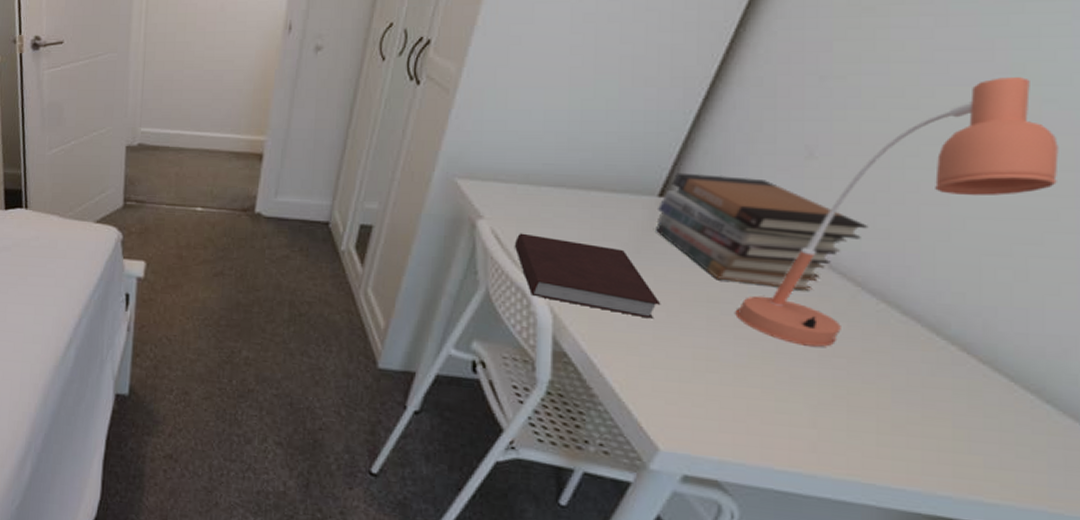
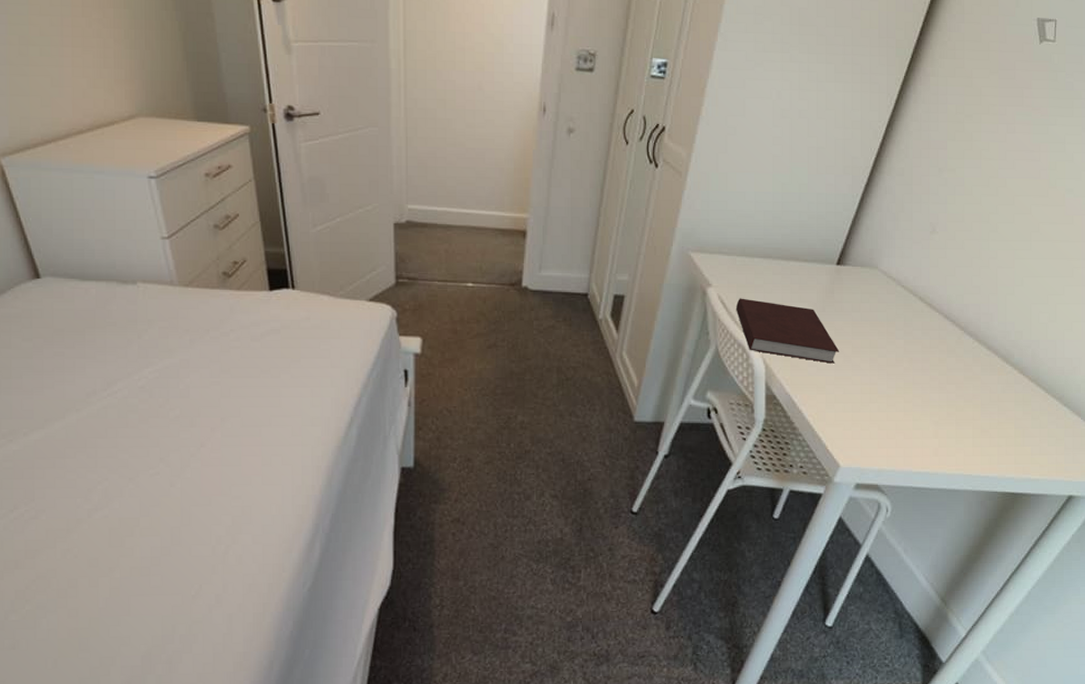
book stack: present [656,172,869,291] -> none [835,245,968,335]
desk lamp: present [735,77,1059,347] -> none [888,172,1073,377]

